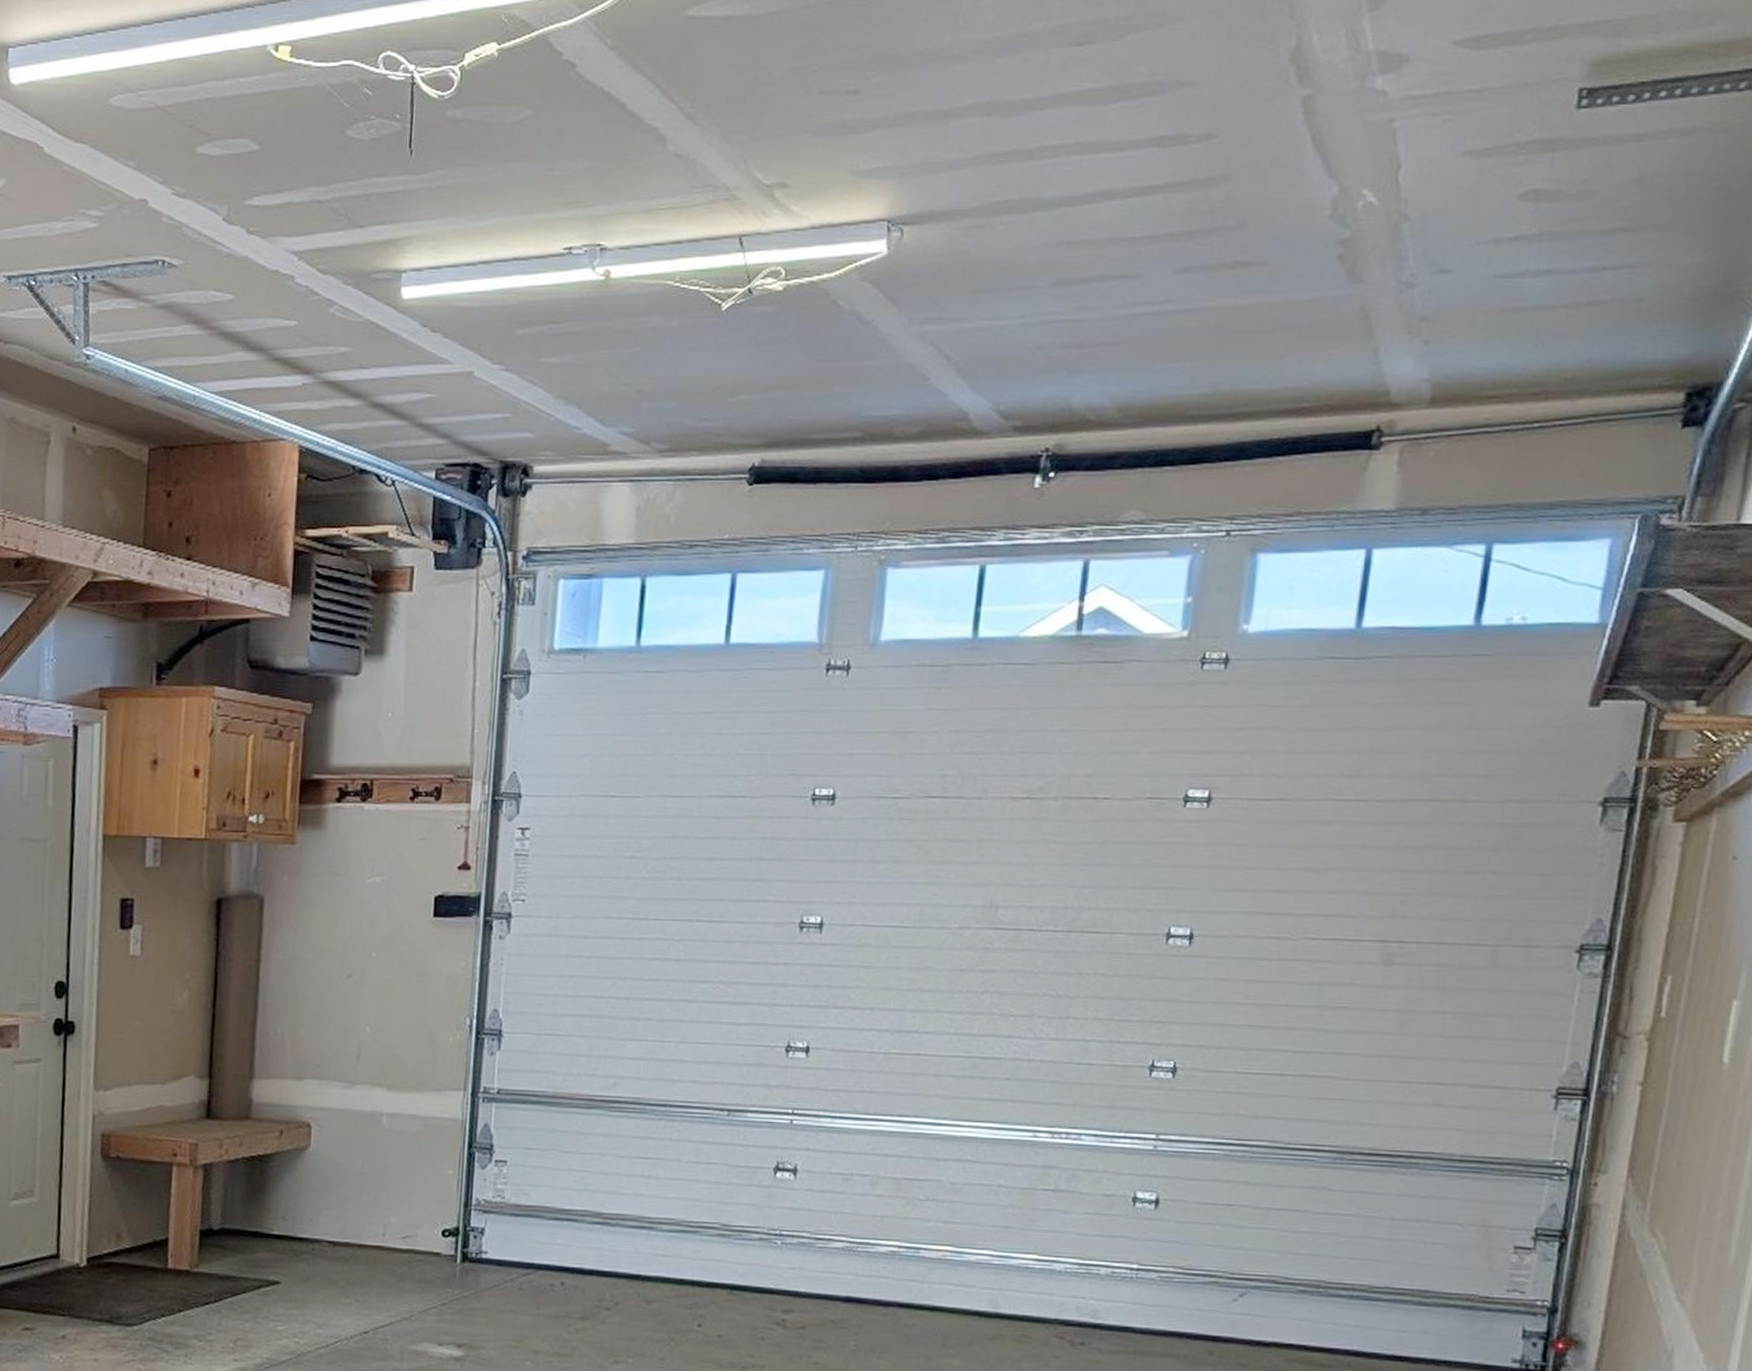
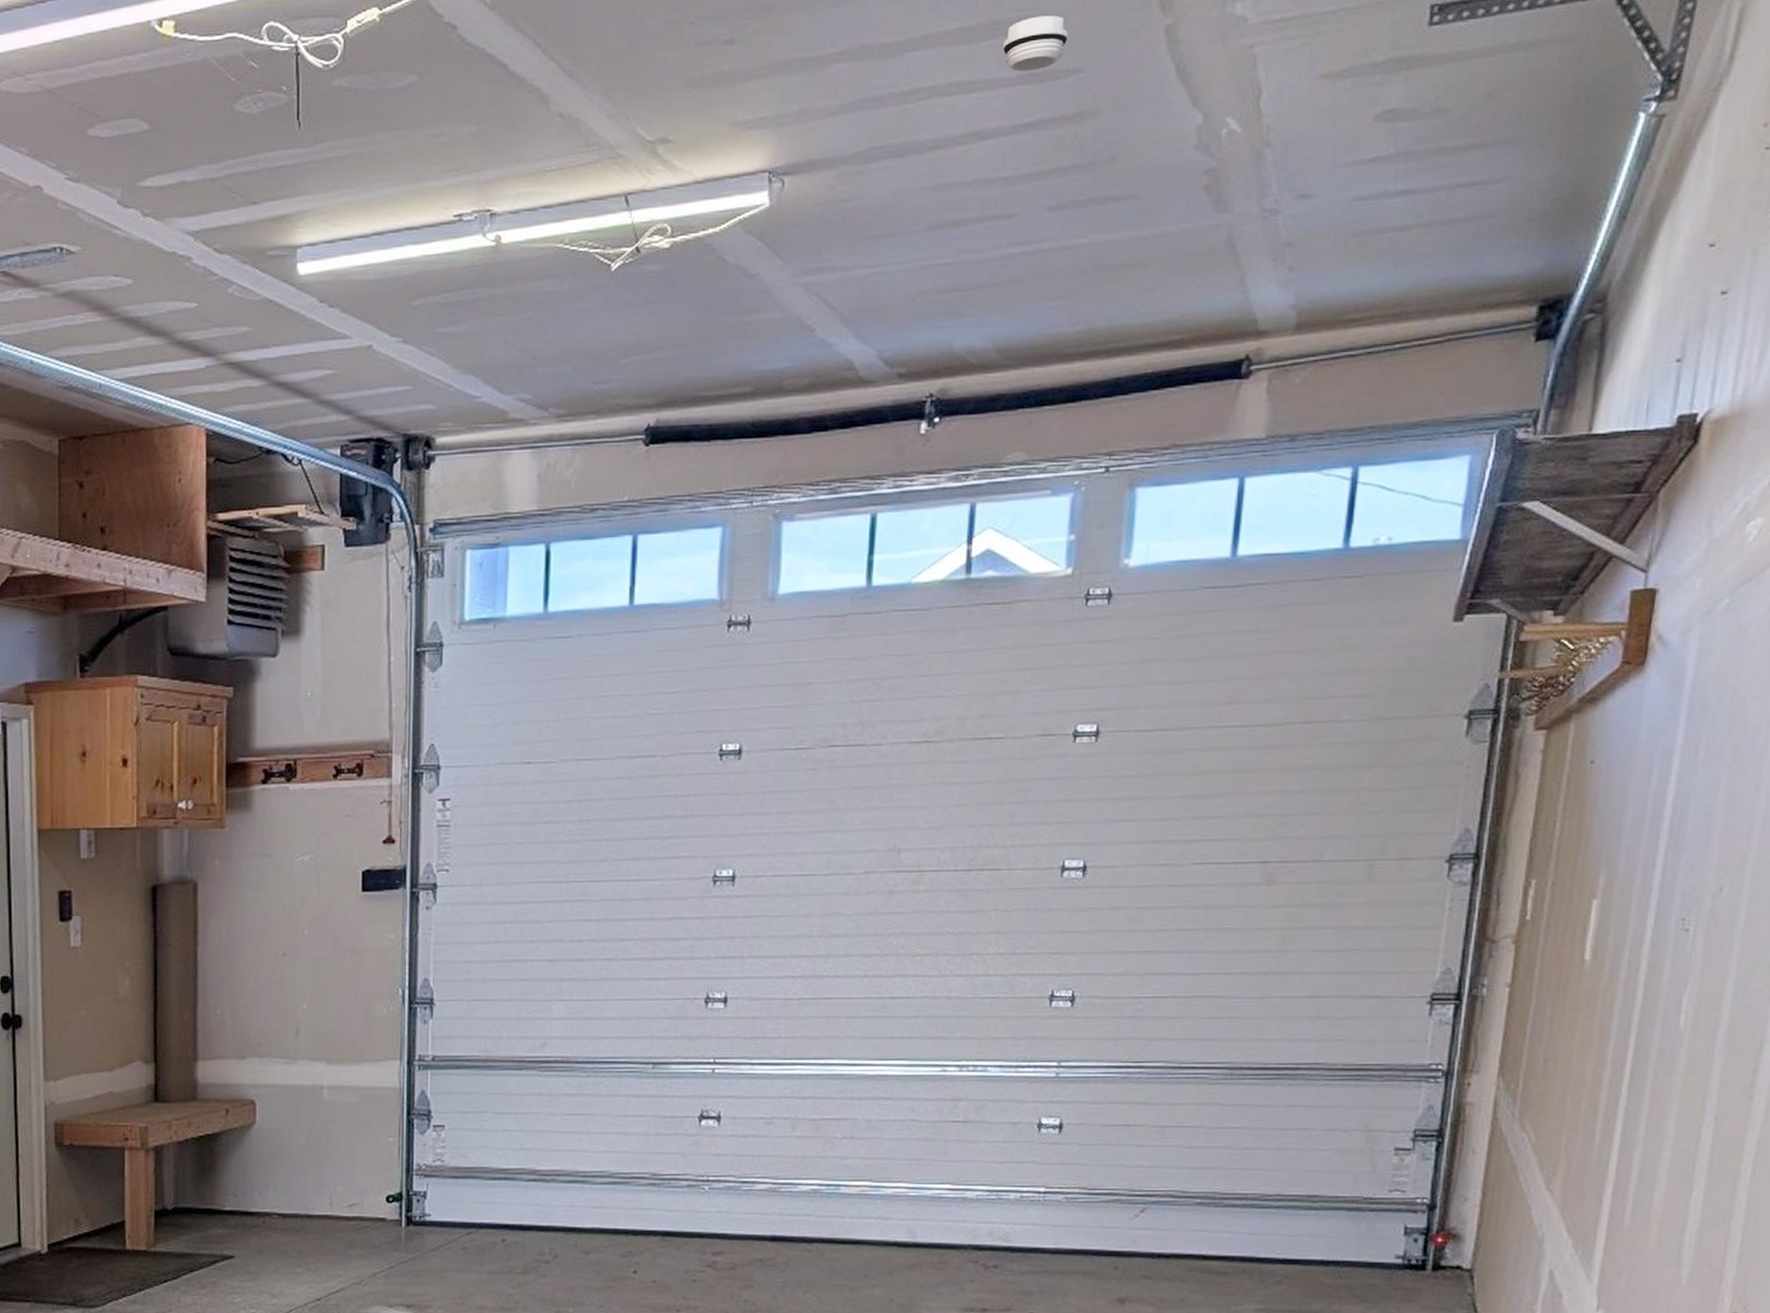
smoke detector: none [1133,81,1203,135] -> present [1002,15,1069,72]

